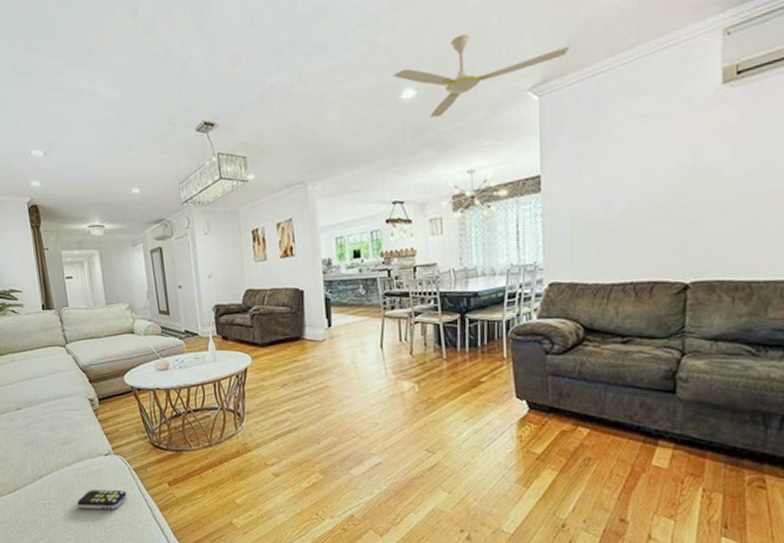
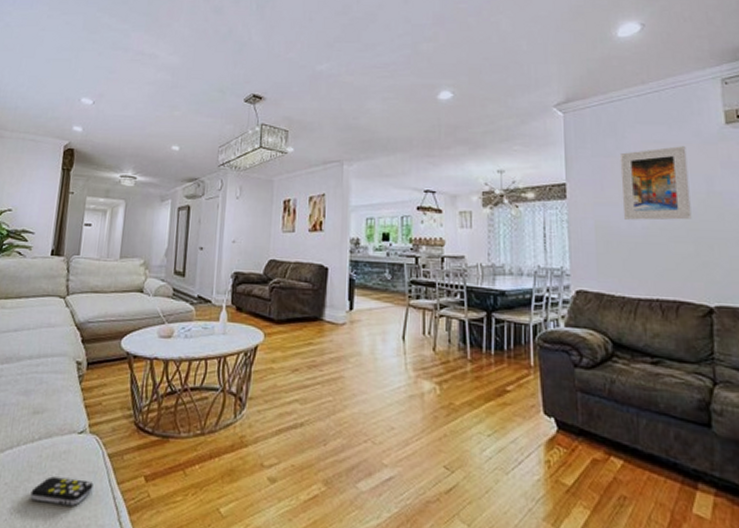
ceiling fan: present [393,34,569,117] -> none [432,53,589,118]
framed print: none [600,116,675,206] -> present [619,146,692,221]

